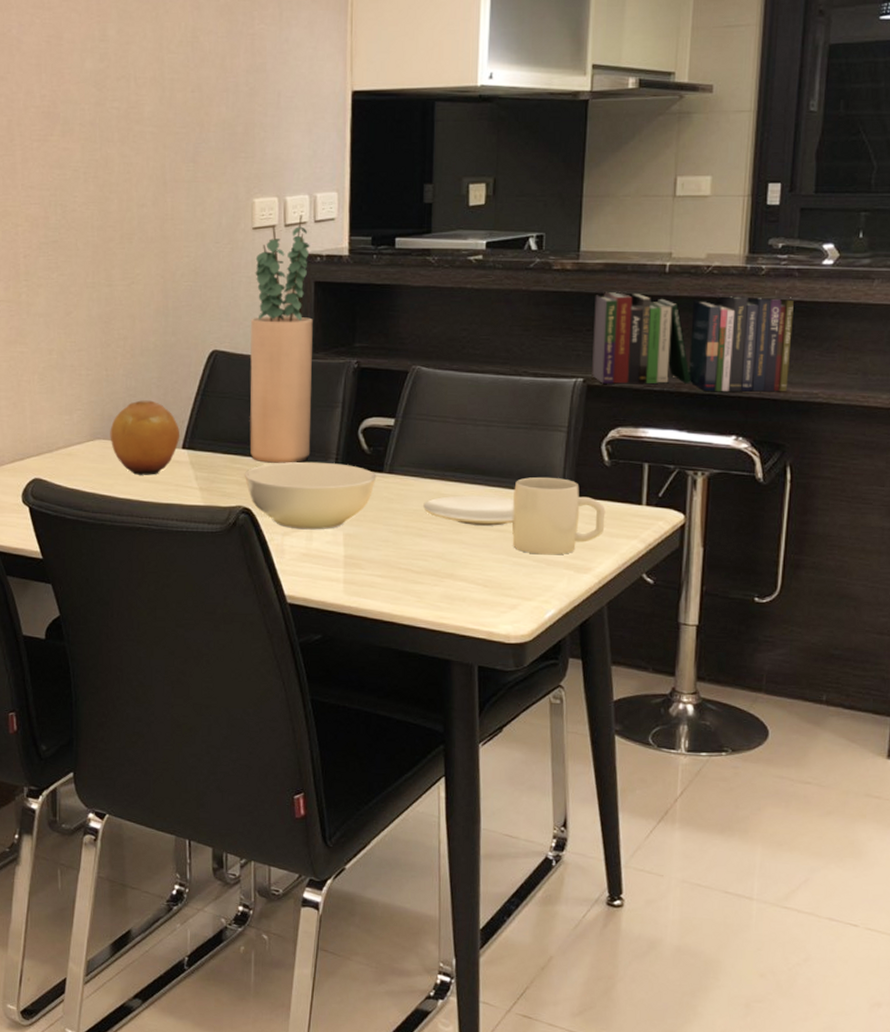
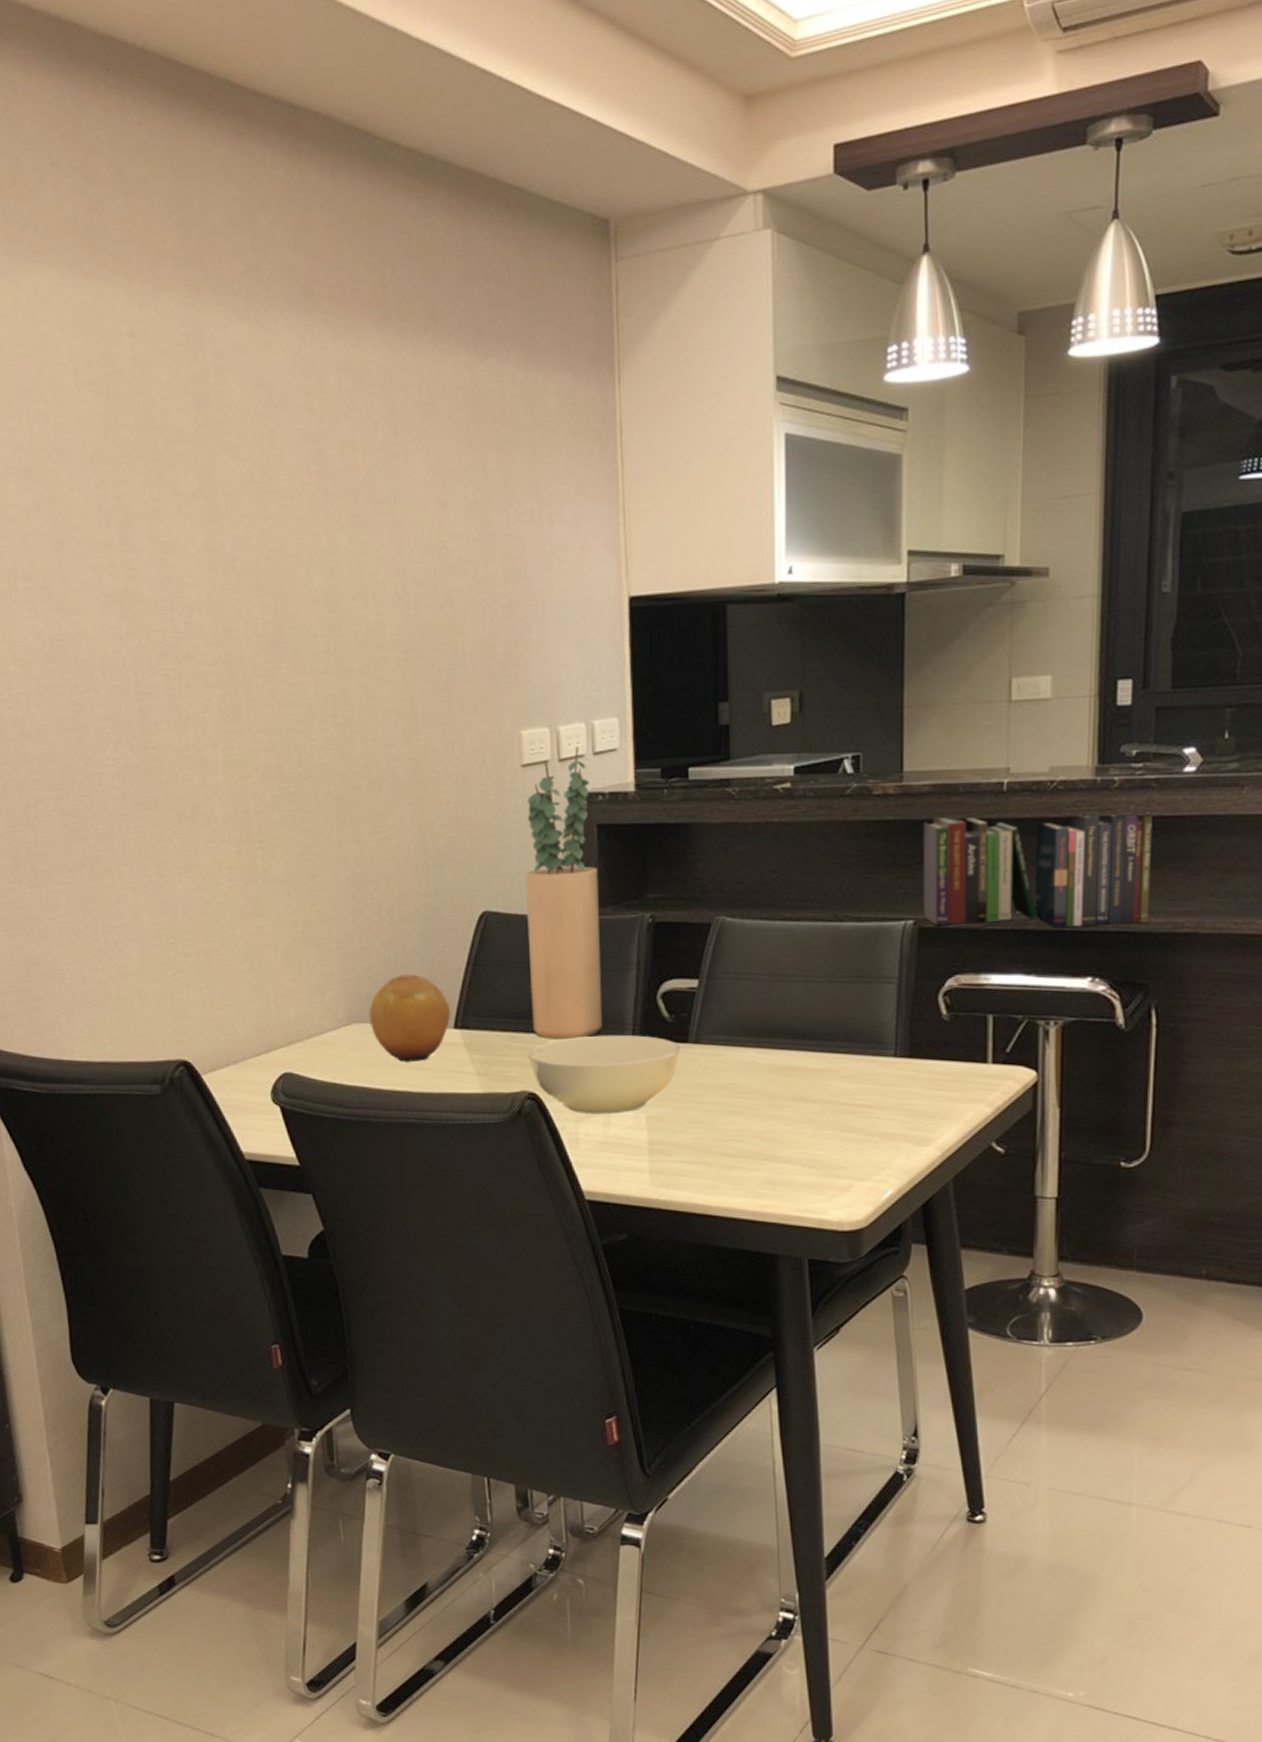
plate: present [422,495,514,526] -> none [735,1062,840,1098]
mug: present [511,477,606,555] -> none [838,1037,946,1127]

